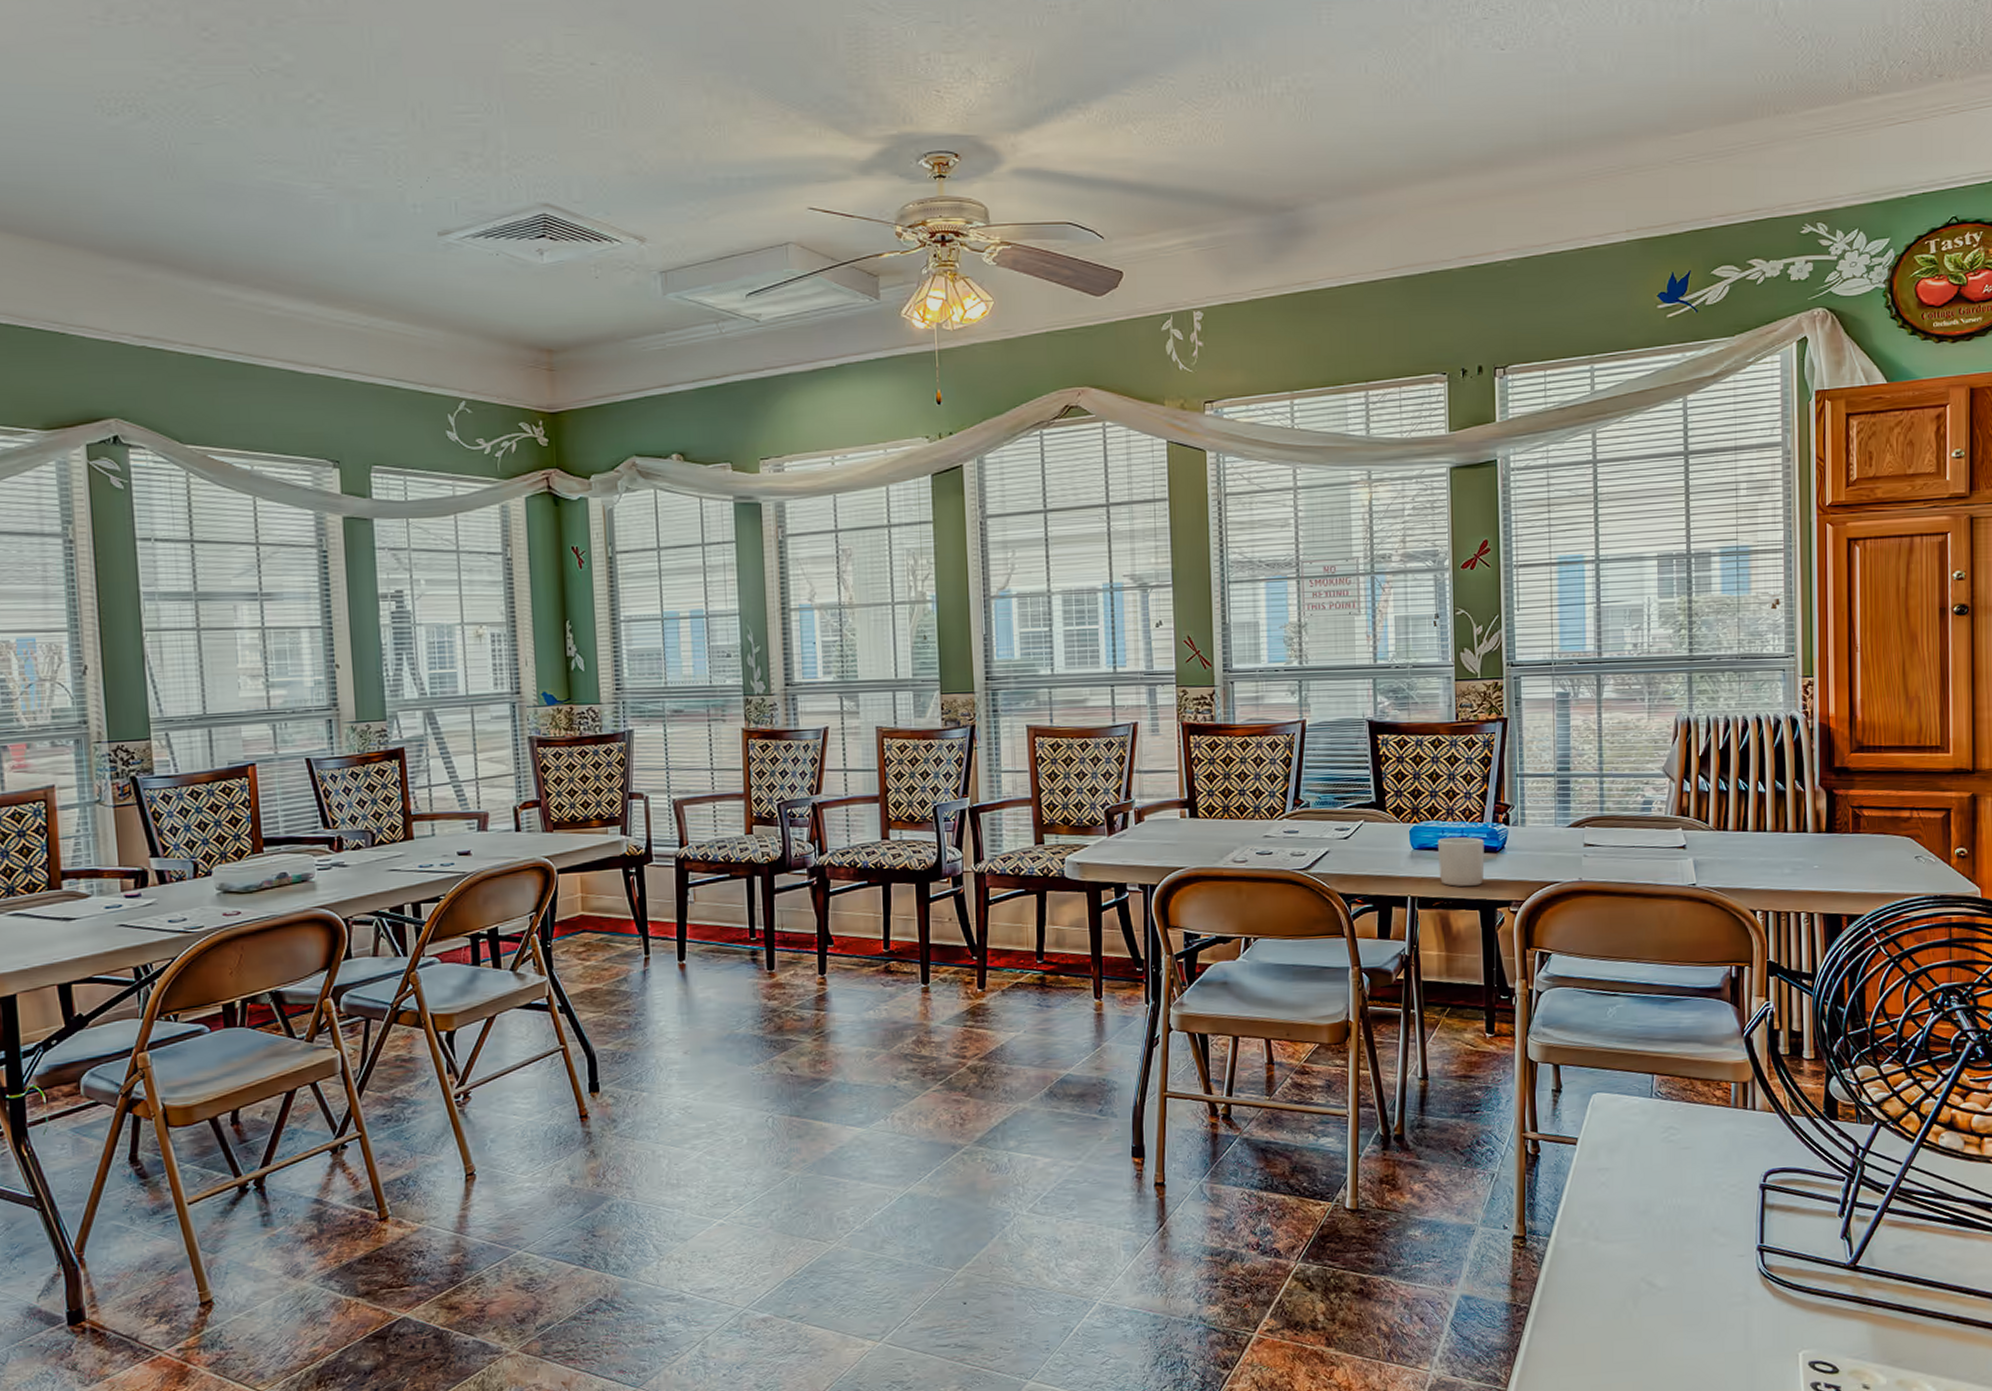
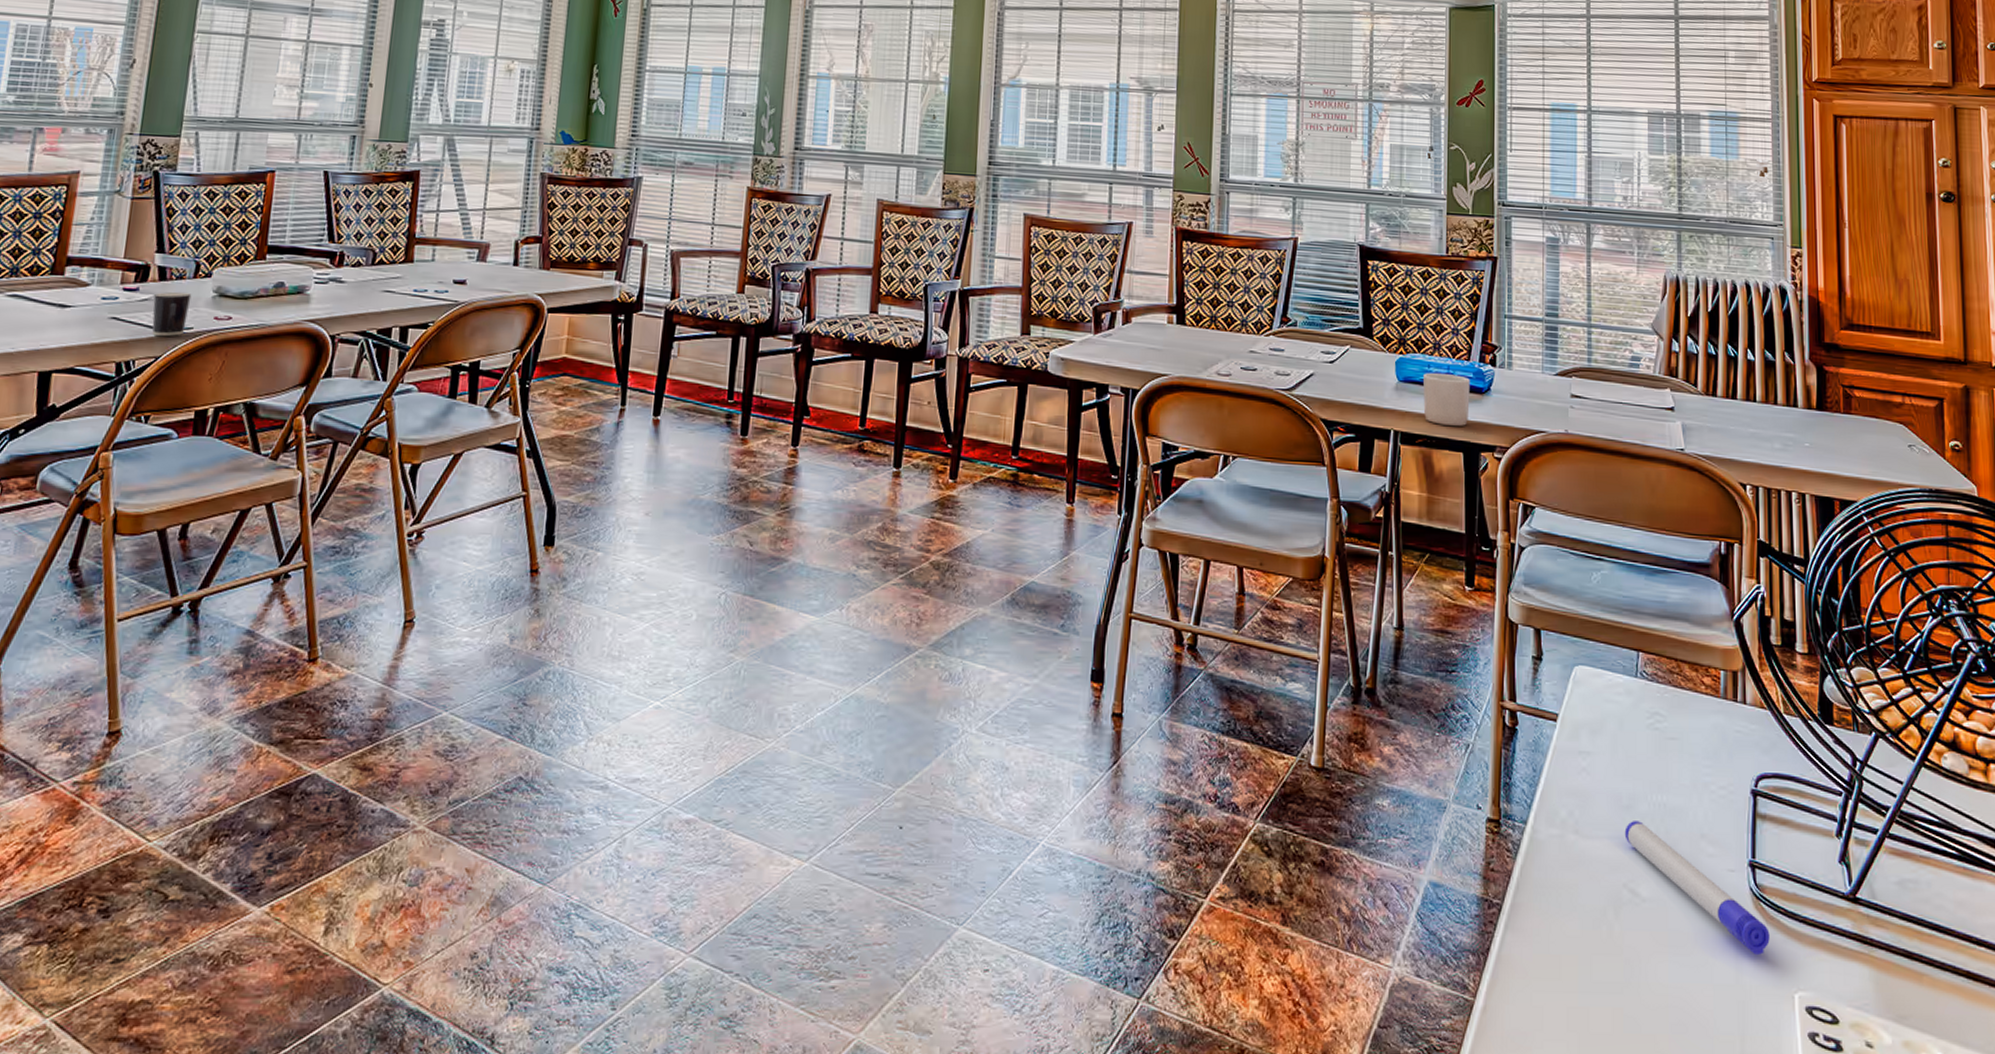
mug: none [157,892,196,939] -> present [152,291,192,337]
marker pen: none [1642,1223,1776,1324] -> present [1624,821,1770,955]

